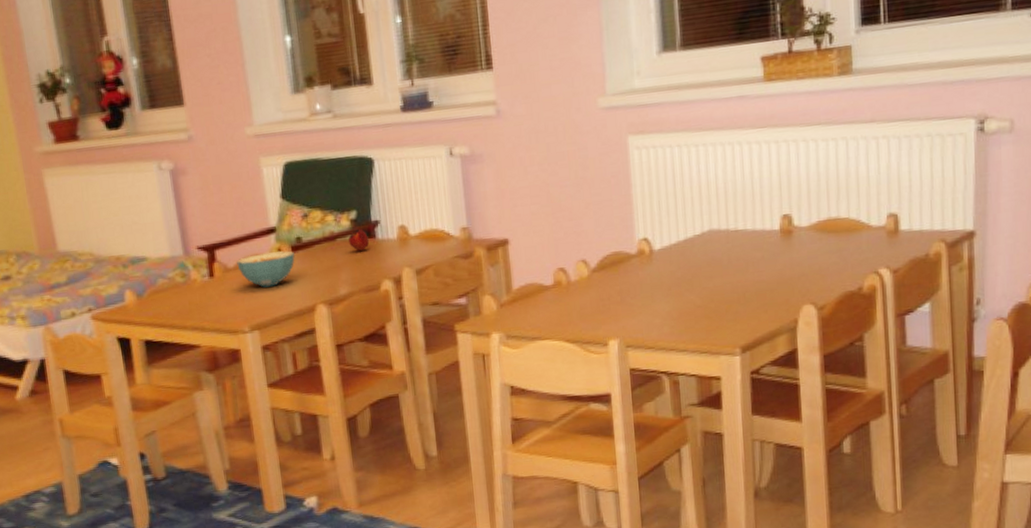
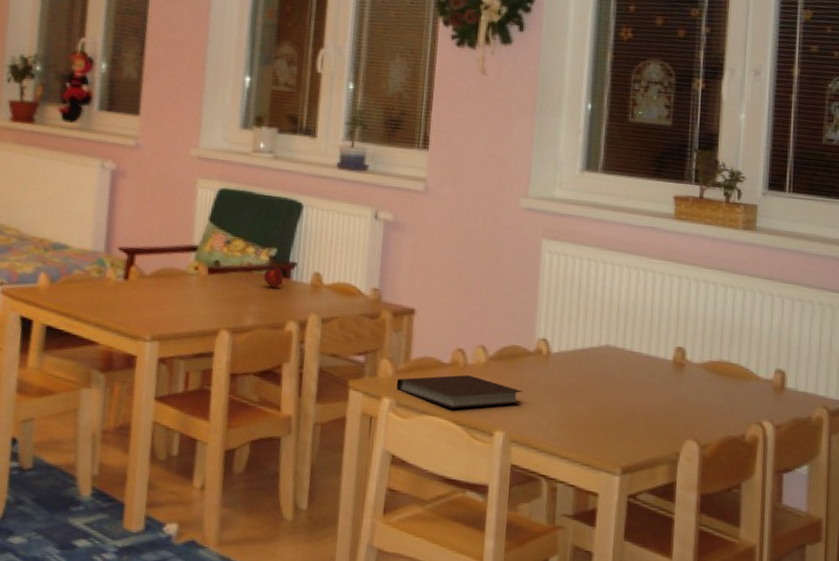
cereal bowl: present [237,251,295,288] -> none [152,267,210,302]
notebook: none [502,291,631,329] -> present [396,375,522,409]

